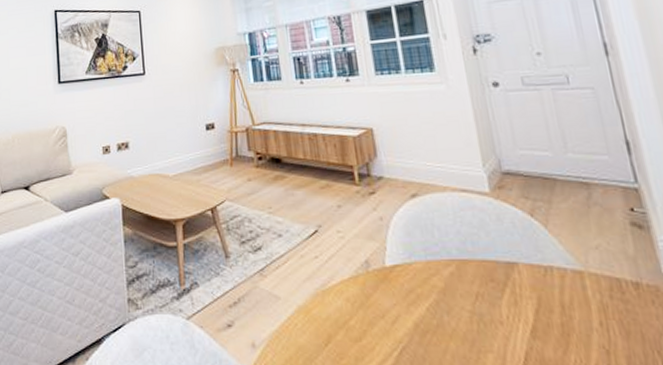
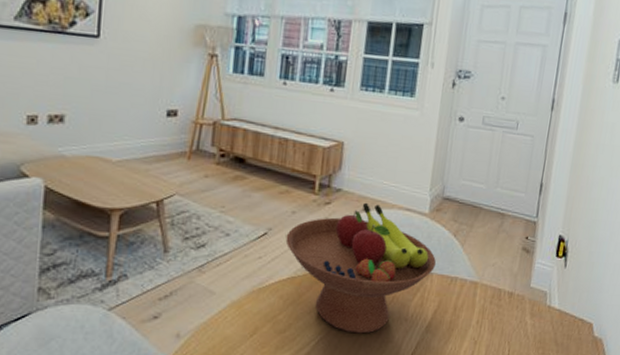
fruit bowl: none [337,187,519,342] -> present [285,202,436,334]

